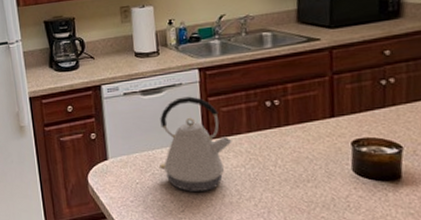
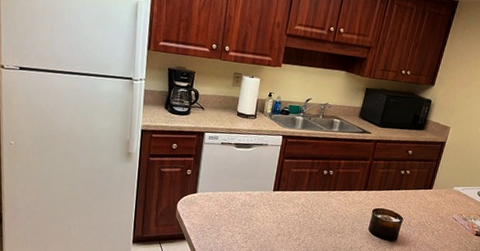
kettle: present [160,96,232,192] -> none [236,154,294,229]

